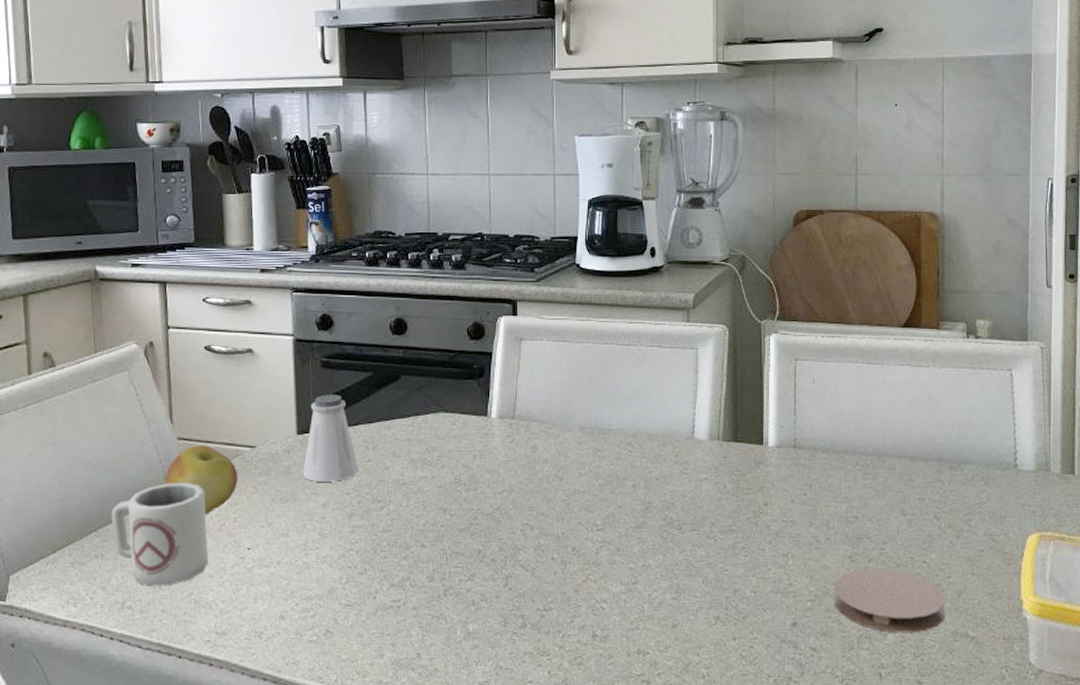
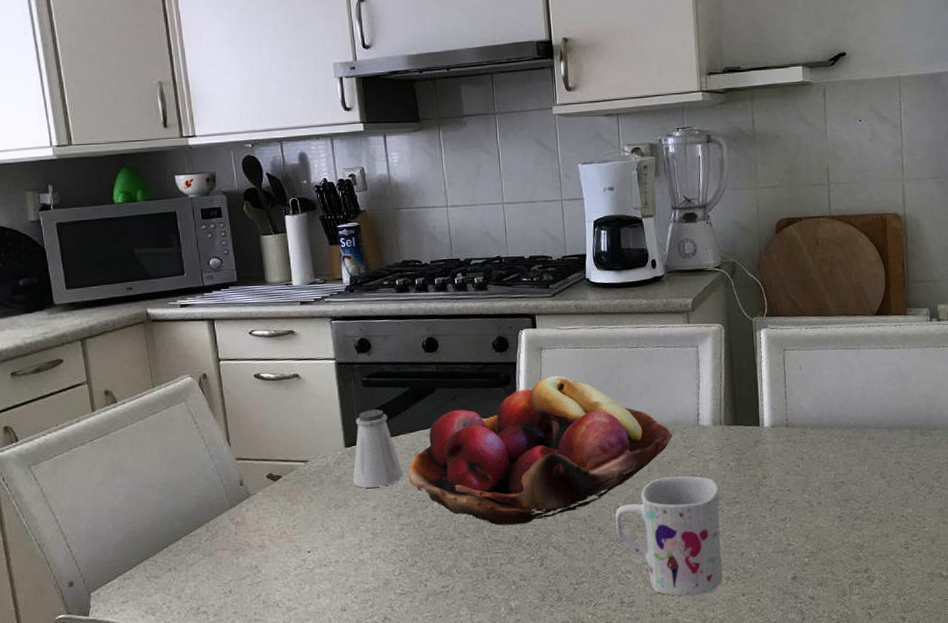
cup: present [111,482,209,586] -> none [180,497,273,592]
apple: present [164,445,238,515] -> none [227,463,295,525]
fruit basket: none [365,371,663,537] -> present [408,375,672,525]
mug: none [593,496,712,635] -> present [616,476,723,597]
coaster: present [834,568,946,633] -> none [827,524,923,579]

